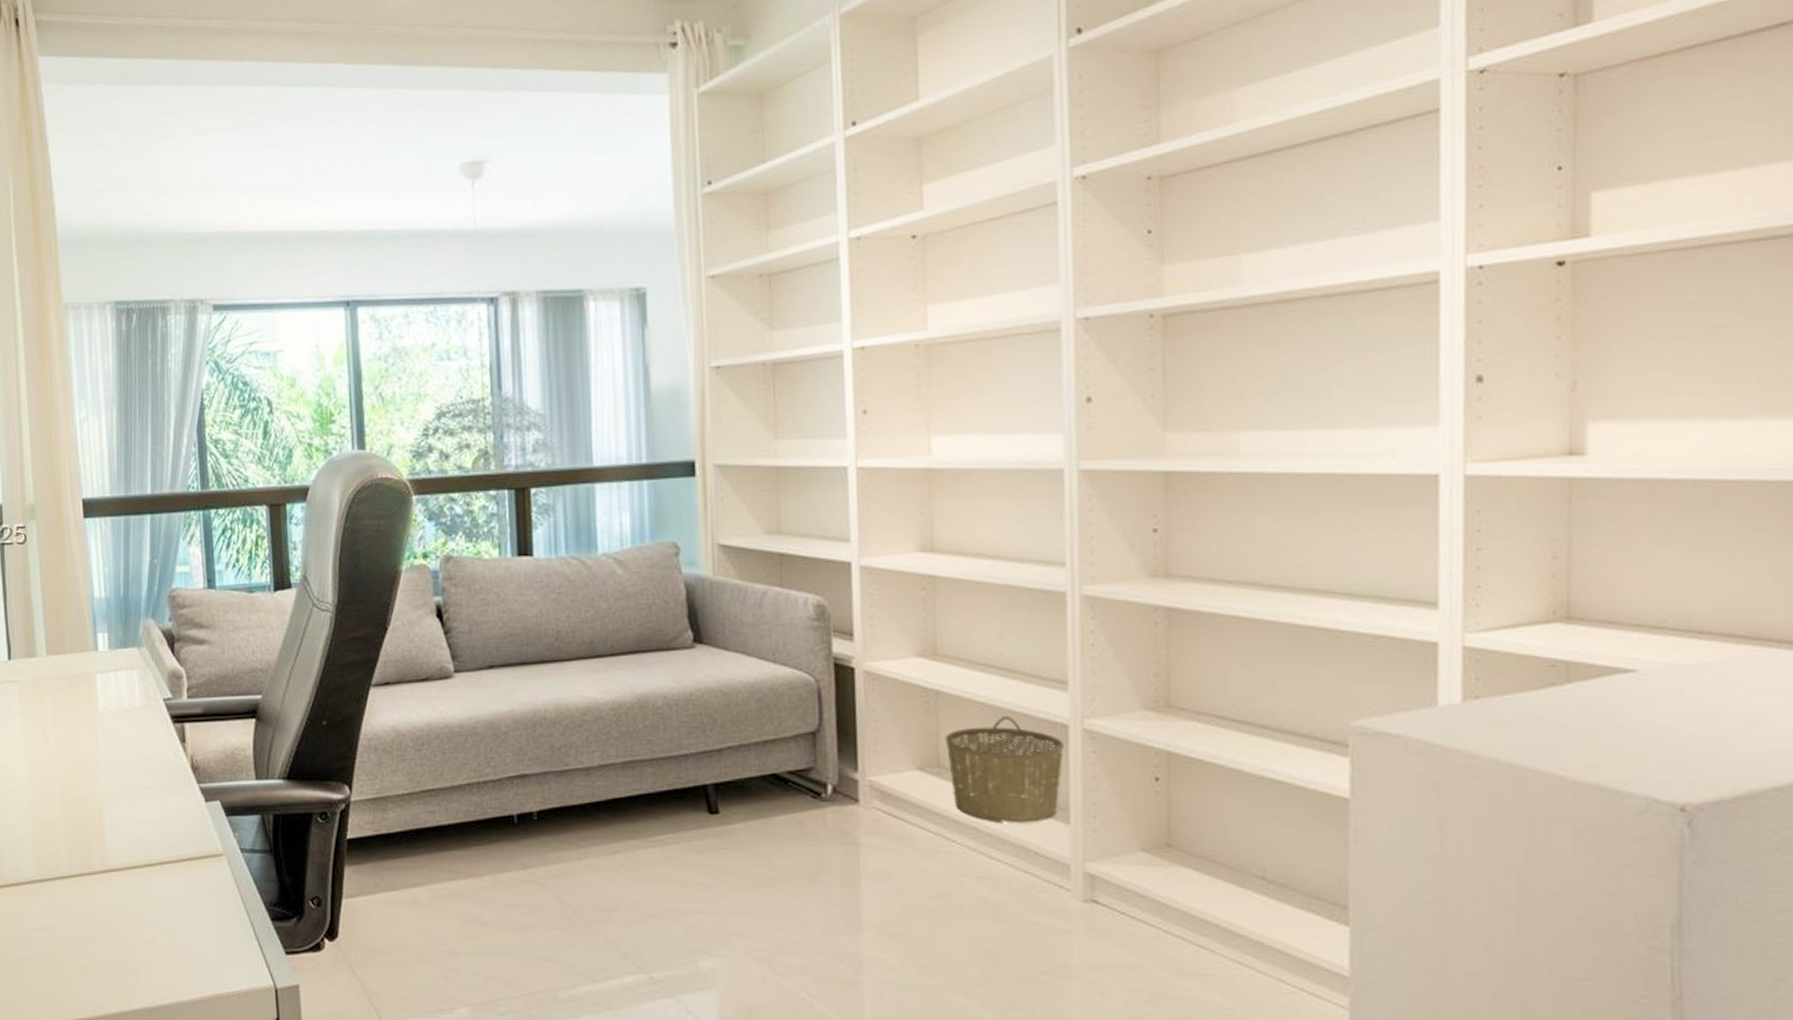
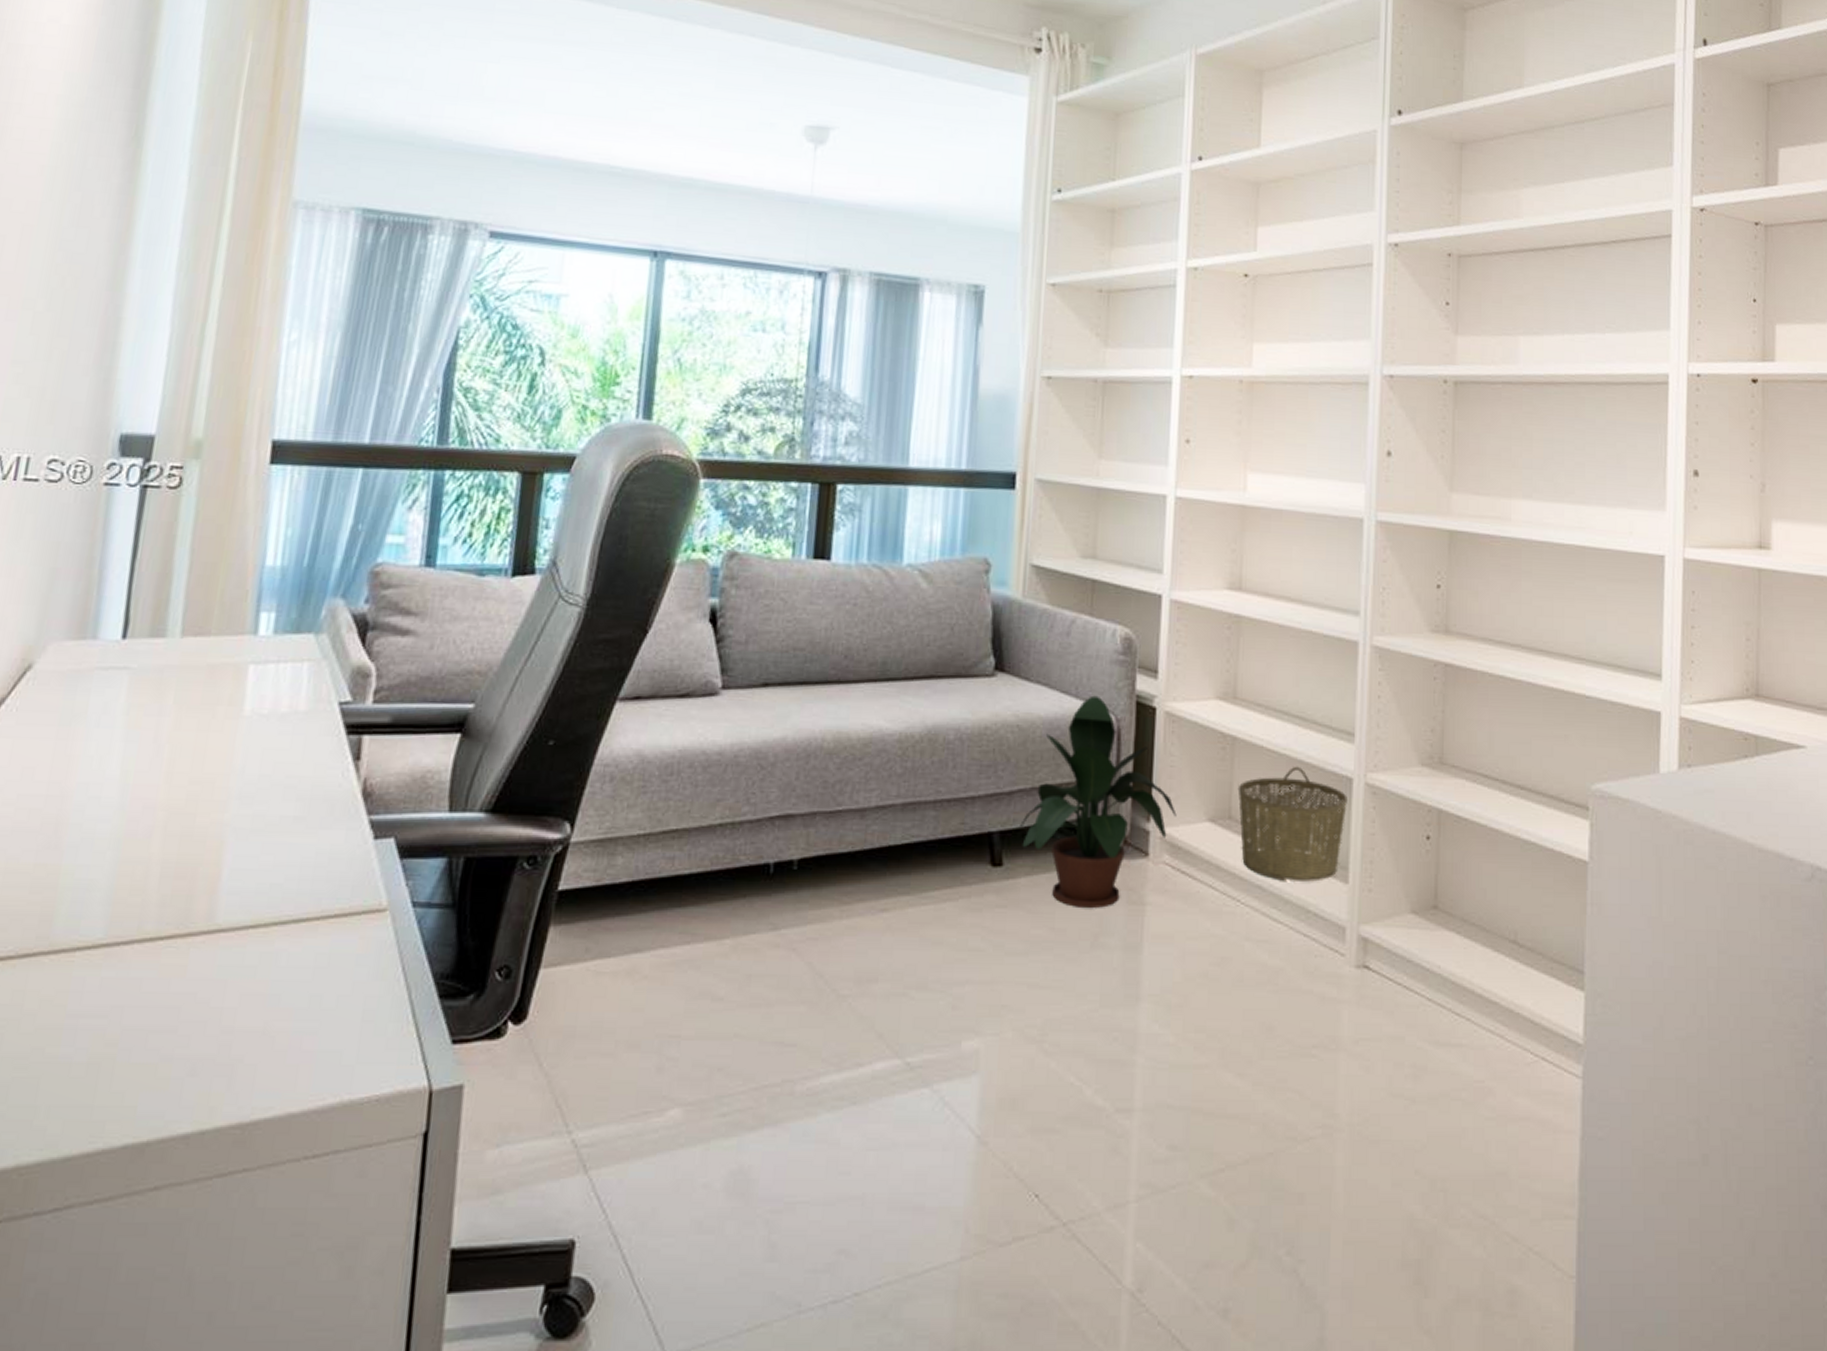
potted plant: none [732,660,884,849] -> present [1020,695,1177,908]

